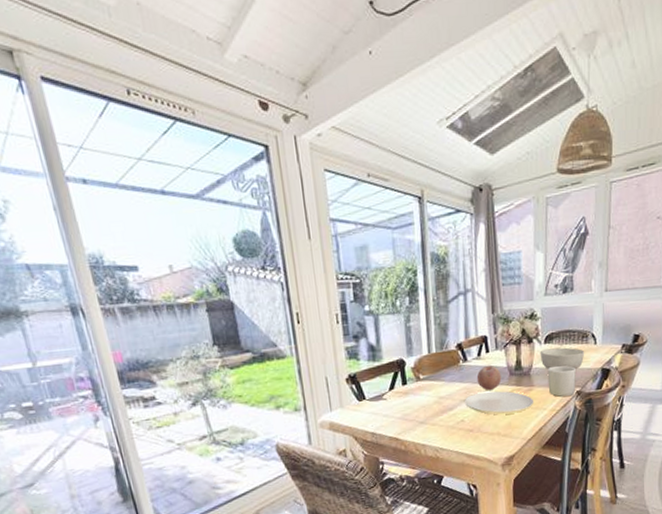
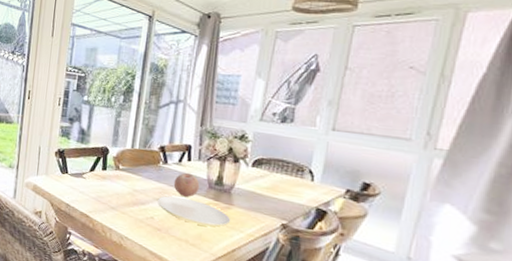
bowl: present [539,347,585,370] -> none [245,172,298,202]
mug: present [547,365,577,397] -> none [249,191,286,227]

